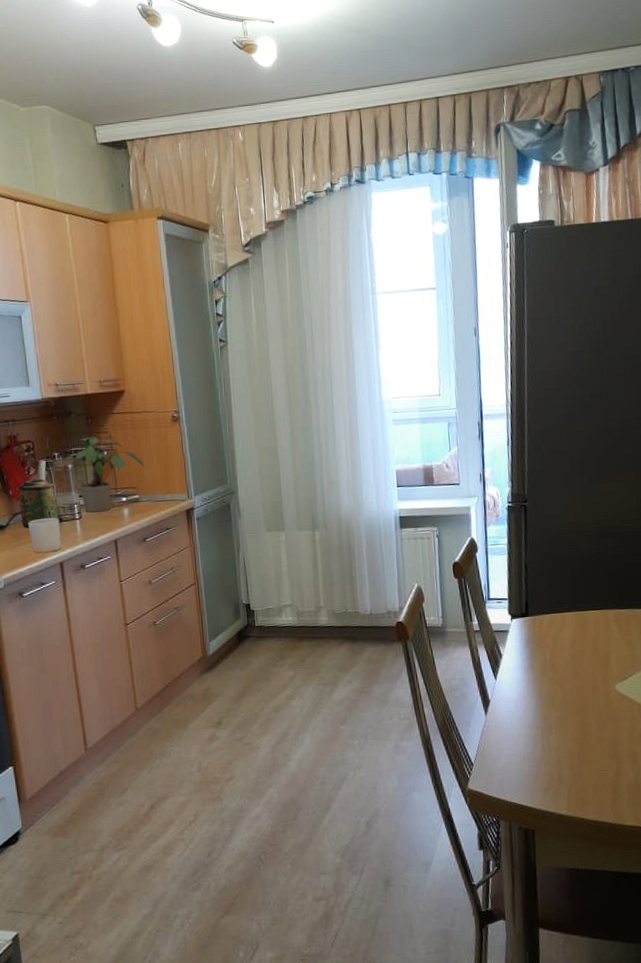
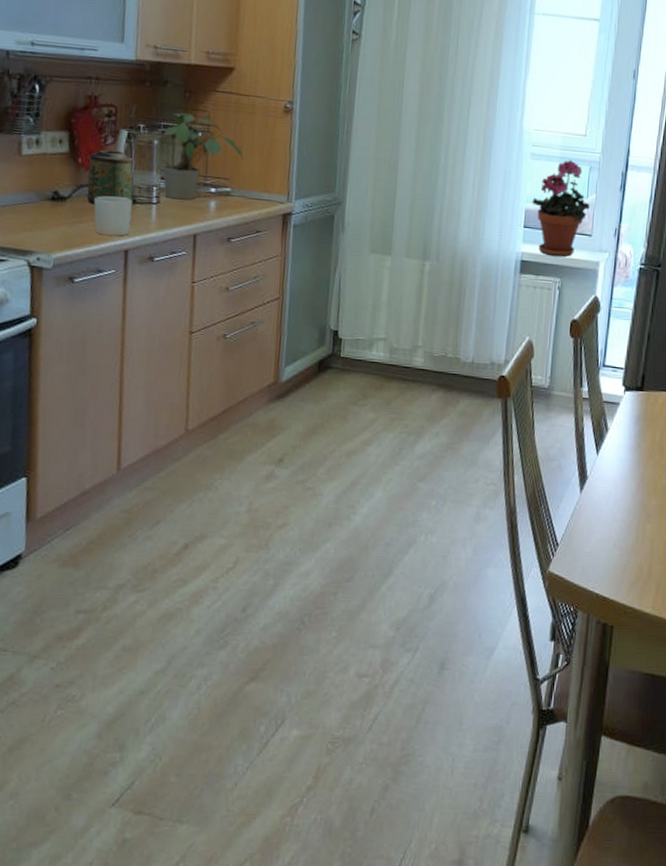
potted plant: none [401,419,454,509] -> present [532,160,590,257]

